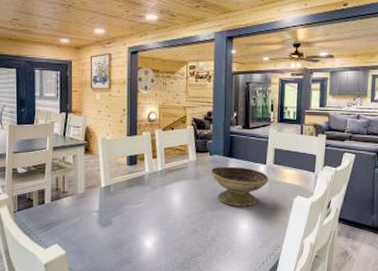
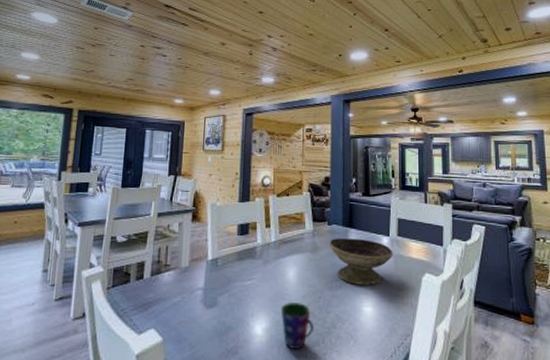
cup: none [167,222,197,258] -> present [280,303,314,349]

